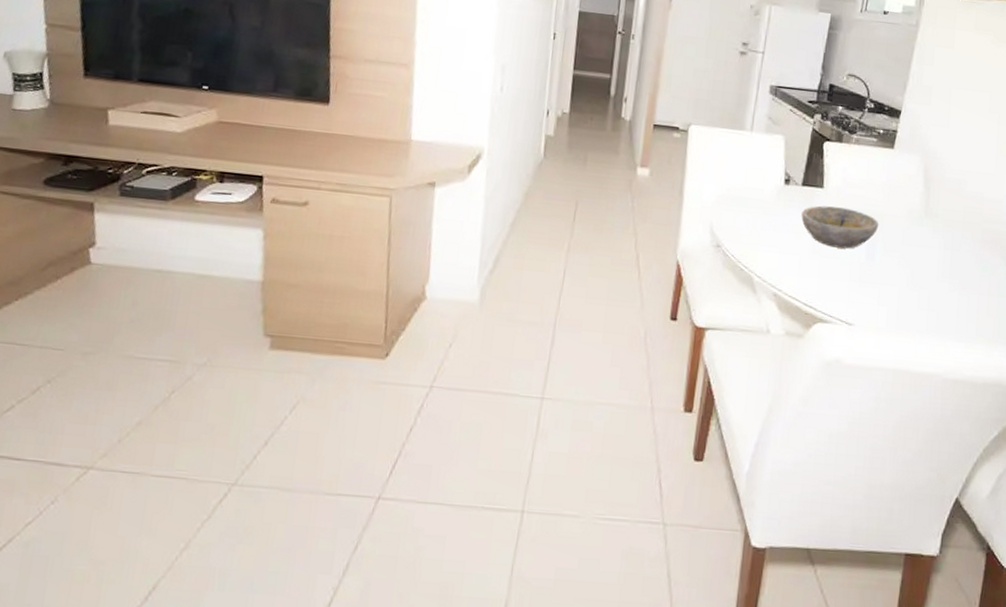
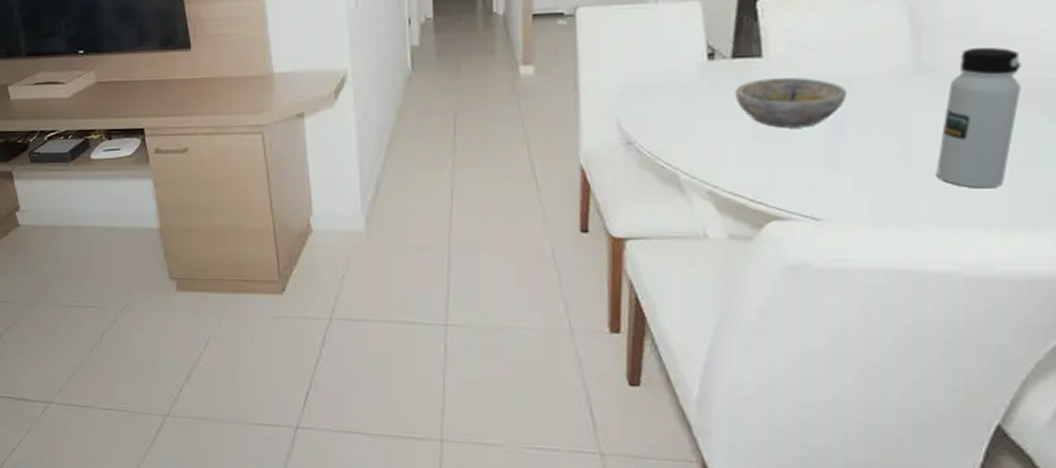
water bottle: none [932,202,990,311] -> present [936,47,1021,189]

